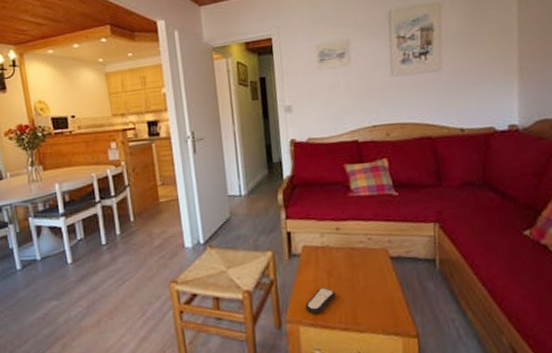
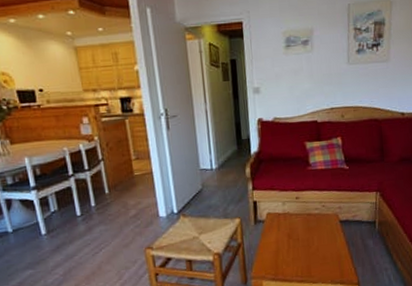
remote control: present [305,288,336,314] -> none [267,248,294,271]

